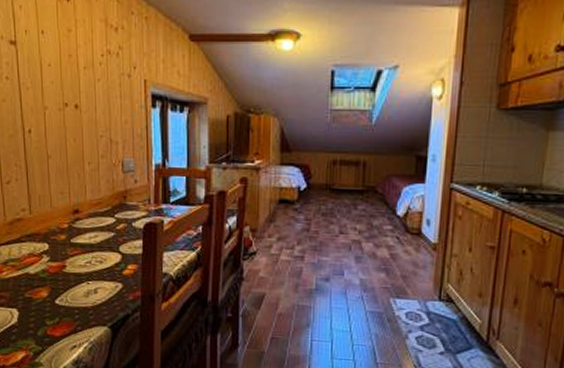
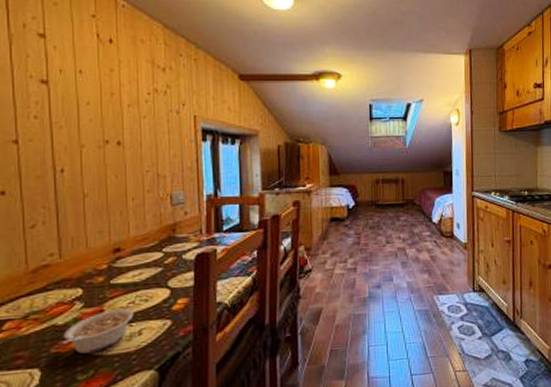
legume: none [30,267,91,303] -> present [57,309,134,354]

